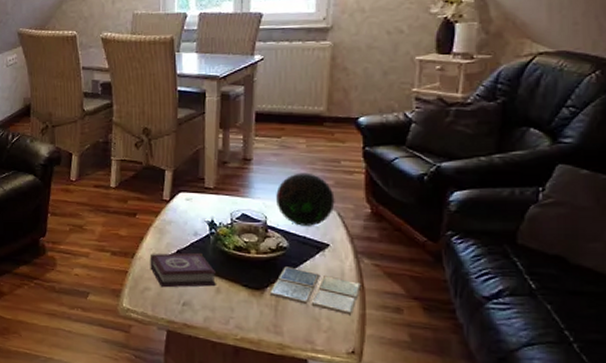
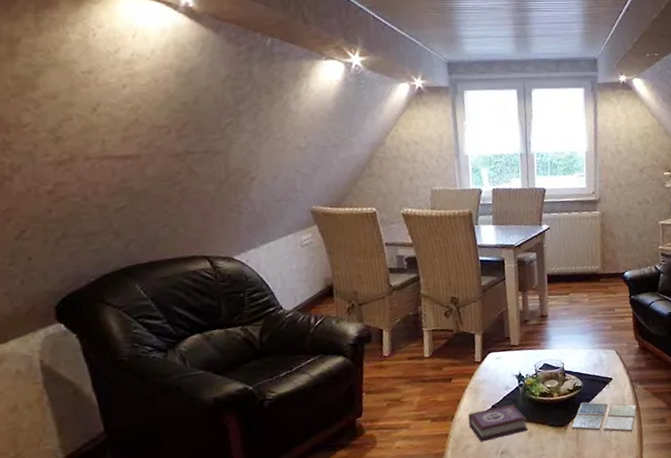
decorative orb: present [276,172,335,226] -> none [569,321,614,367]

